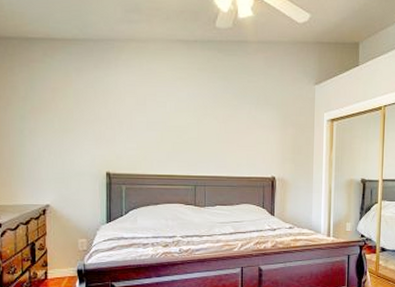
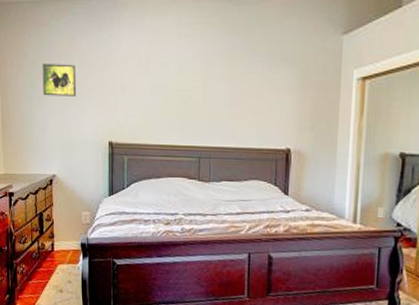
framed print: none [34,98,71,130] -> present [42,64,76,96]

